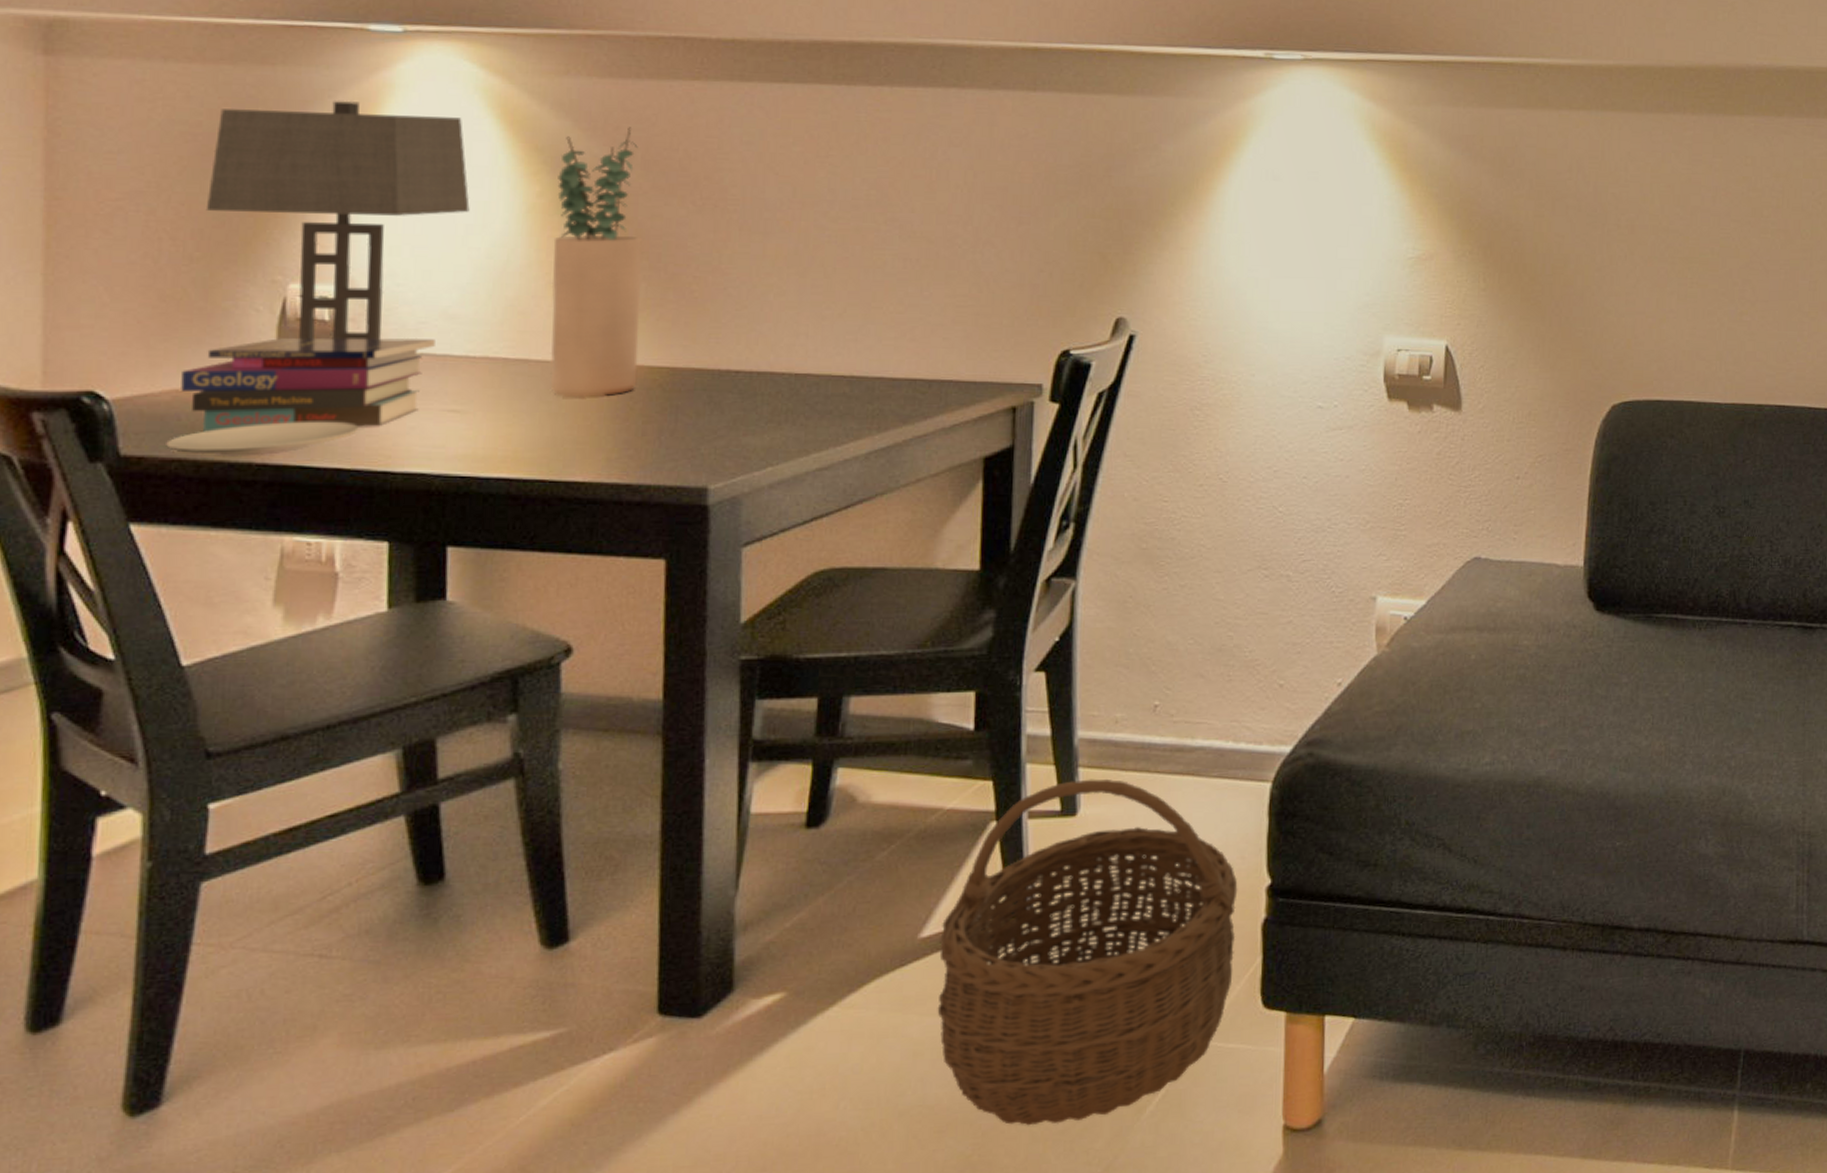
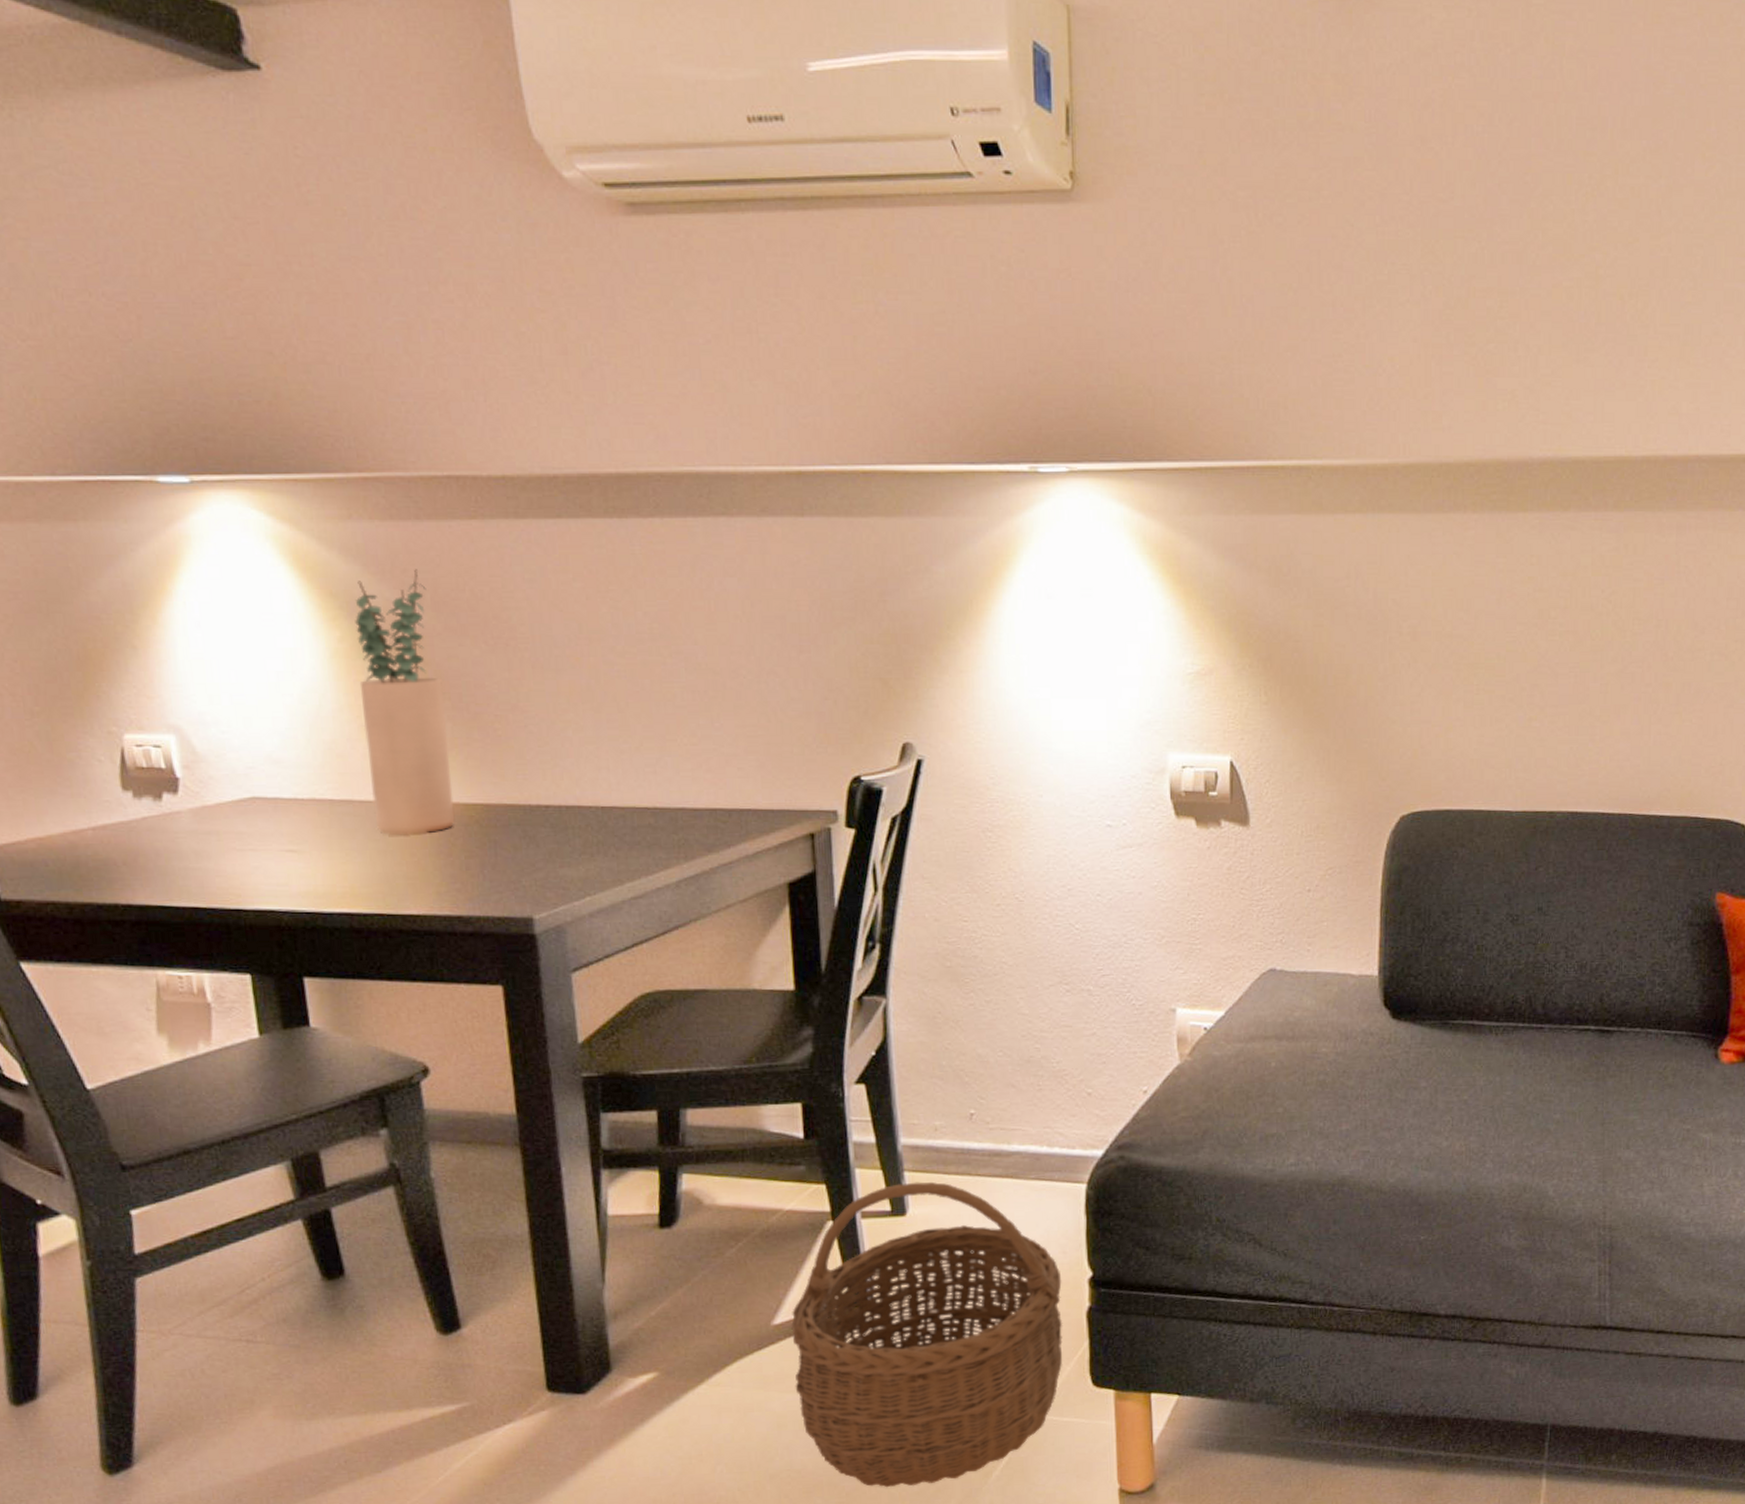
plate: present [166,421,359,456] -> none [39,863,209,898]
books: present [181,337,435,432] -> none [41,782,265,876]
table lamp: present [205,101,470,340] -> none [34,554,278,788]

